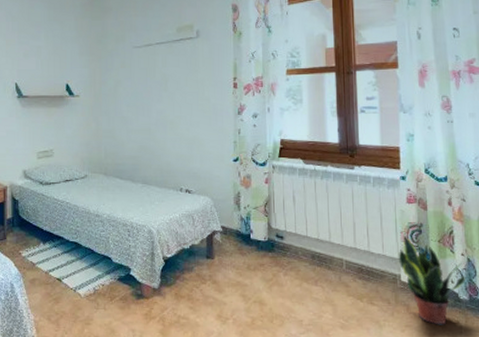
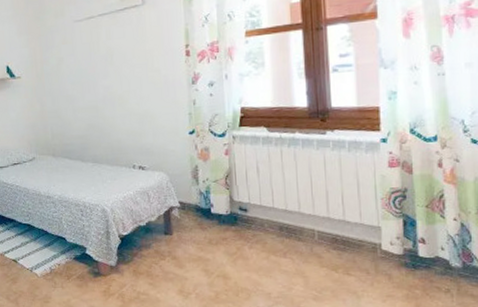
potted plant: present [399,236,465,325] -> none [379,202,458,294]

